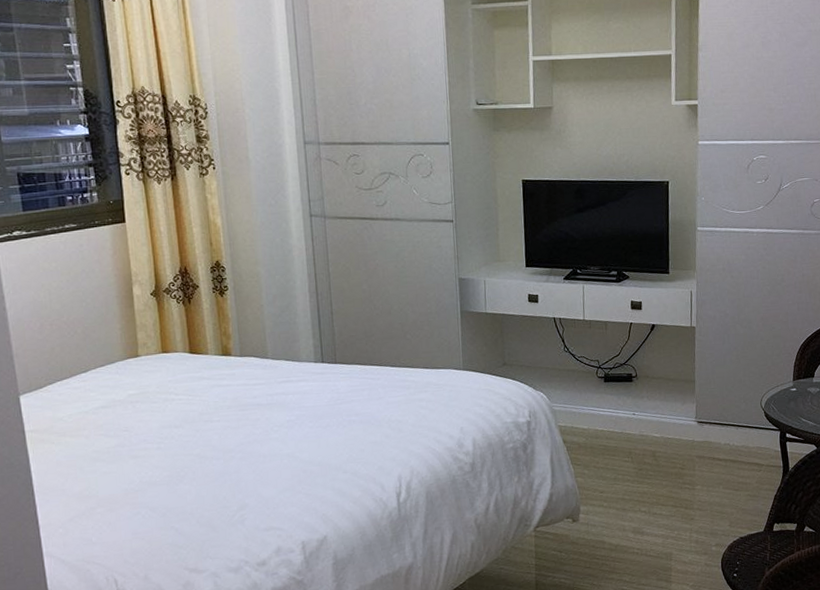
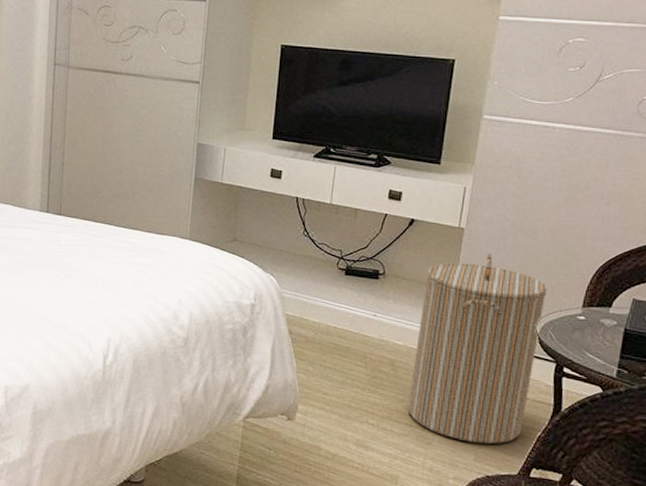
laundry hamper: none [670,346,766,511] -> present [407,253,548,444]

